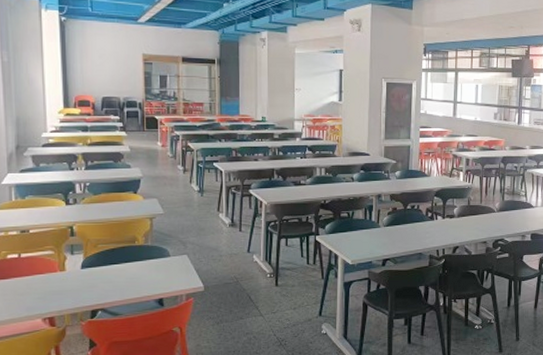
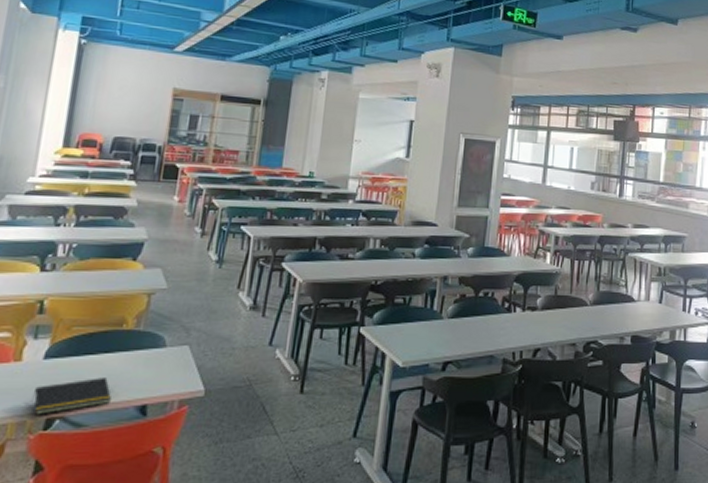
notepad: none [78,280,136,308] -> present [32,378,111,415]

